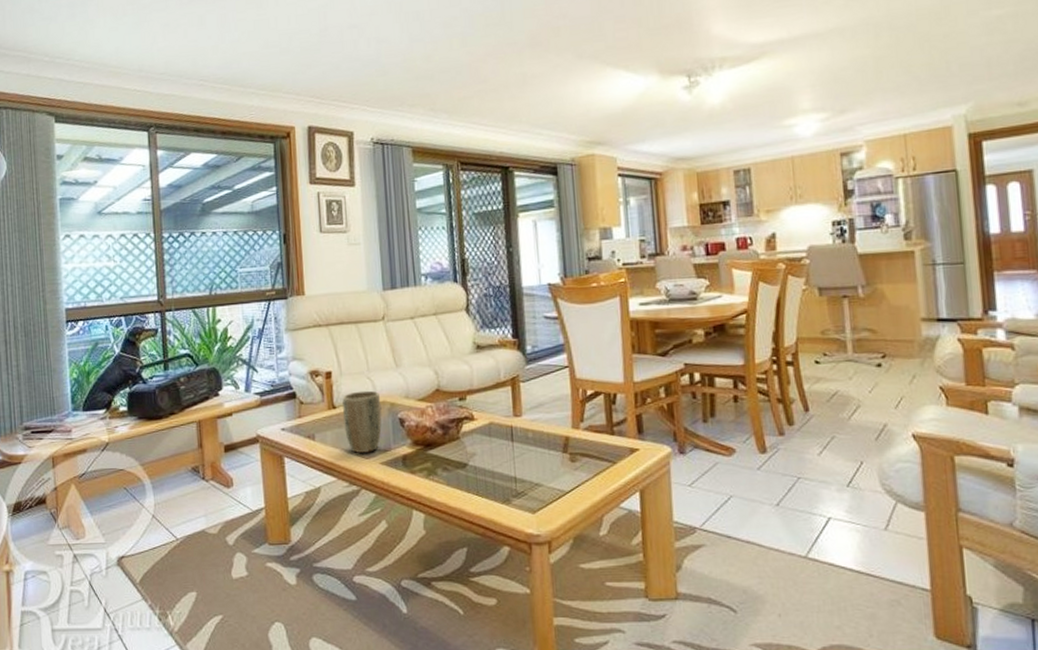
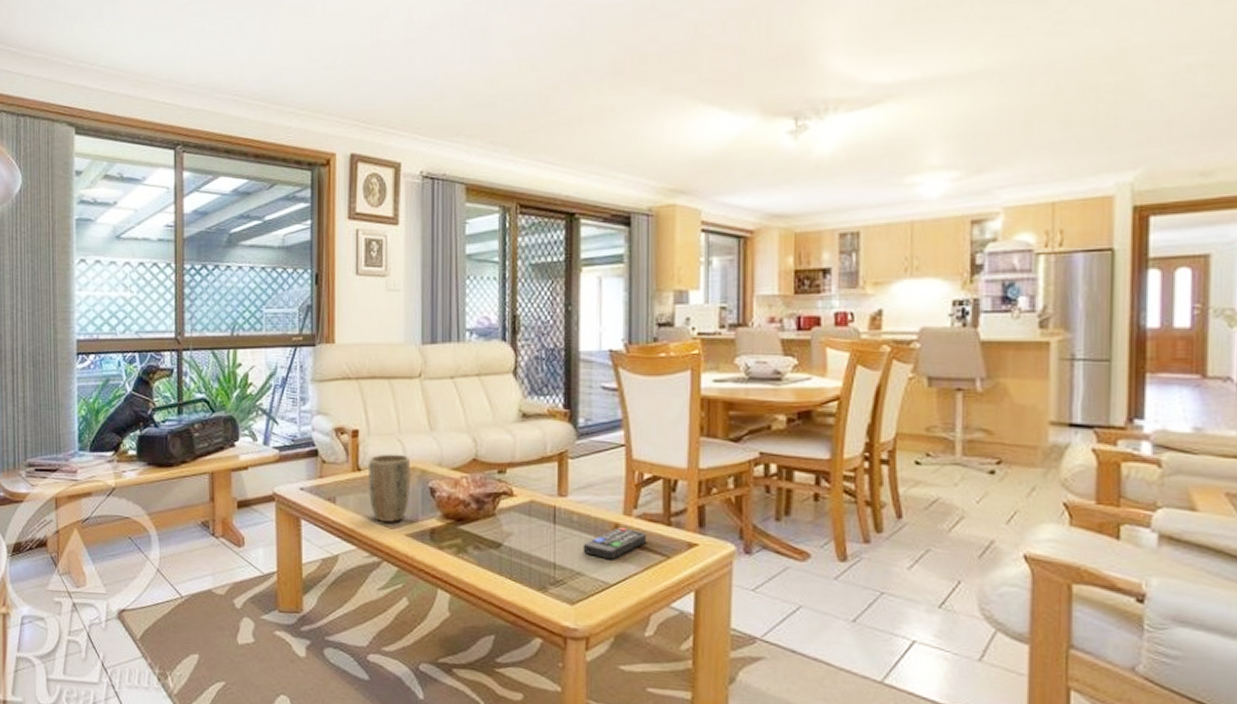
remote control: none [539,440,595,470] -> present [583,528,647,560]

